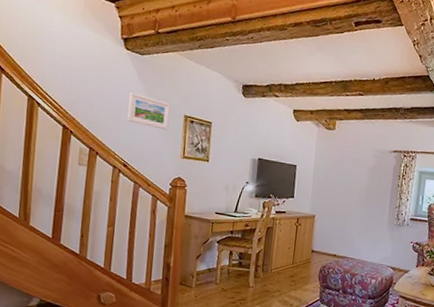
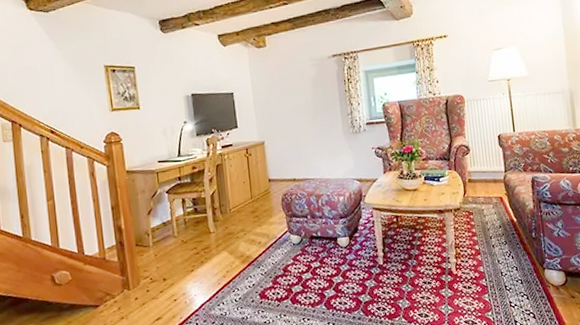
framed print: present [127,92,171,130] -> none [41,53,90,86]

